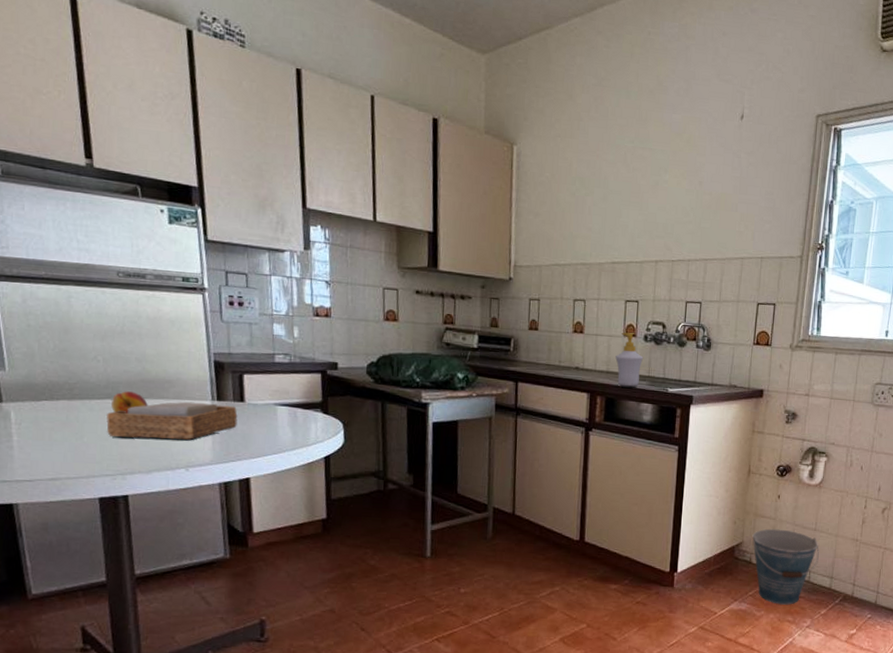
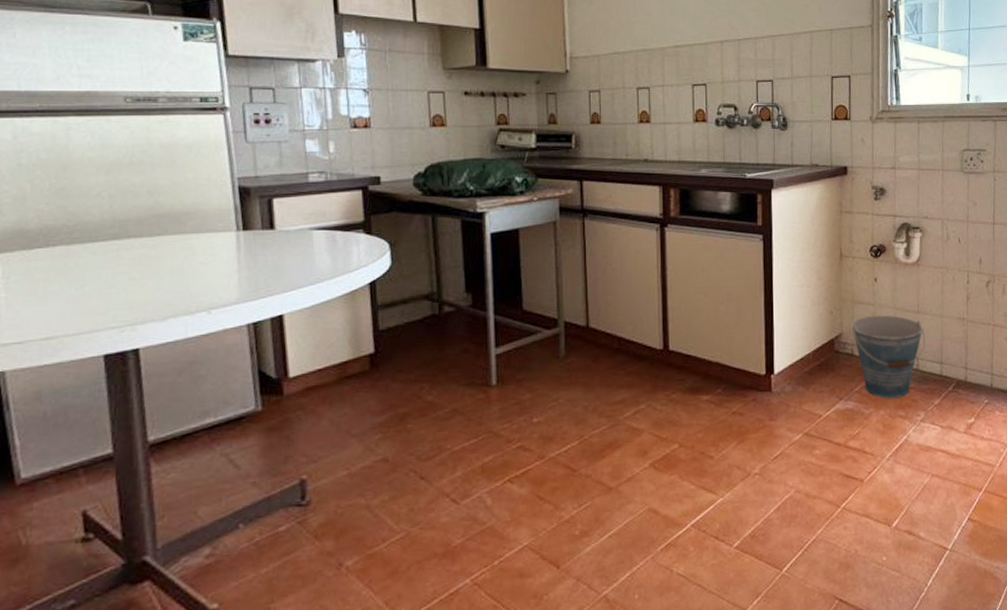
napkin holder: present [106,401,238,440] -> none [113,234,267,283]
fruit: present [111,391,148,414] -> none [118,229,162,255]
soap bottle: present [615,332,643,388] -> none [687,117,716,177]

